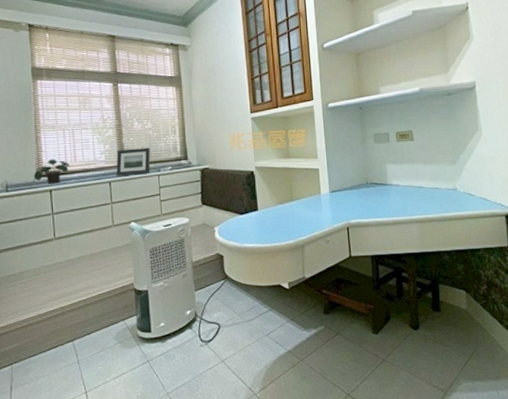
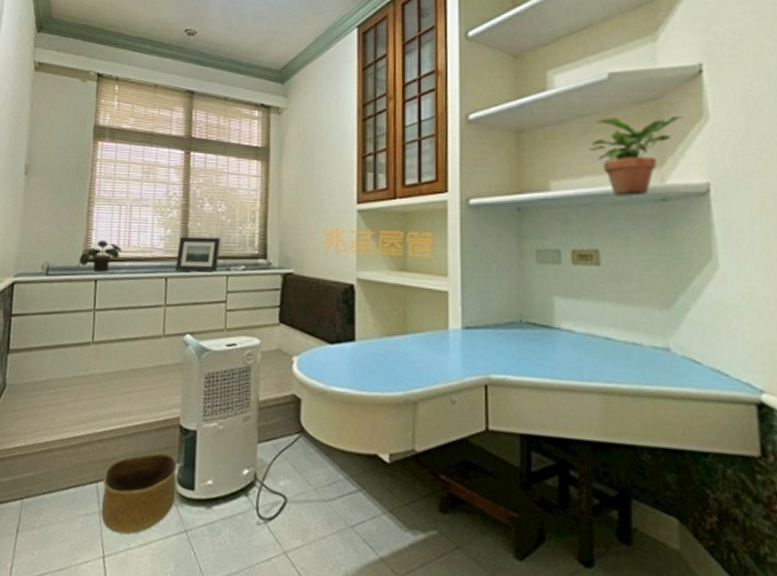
basket: none [78,310,137,374] -> present [101,453,178,535]
potted plant: none [403,38,459,94] -> present [589,115,684,196]

